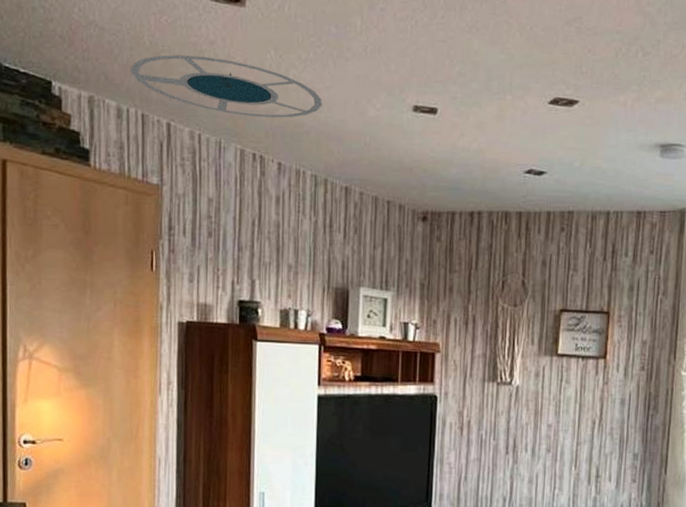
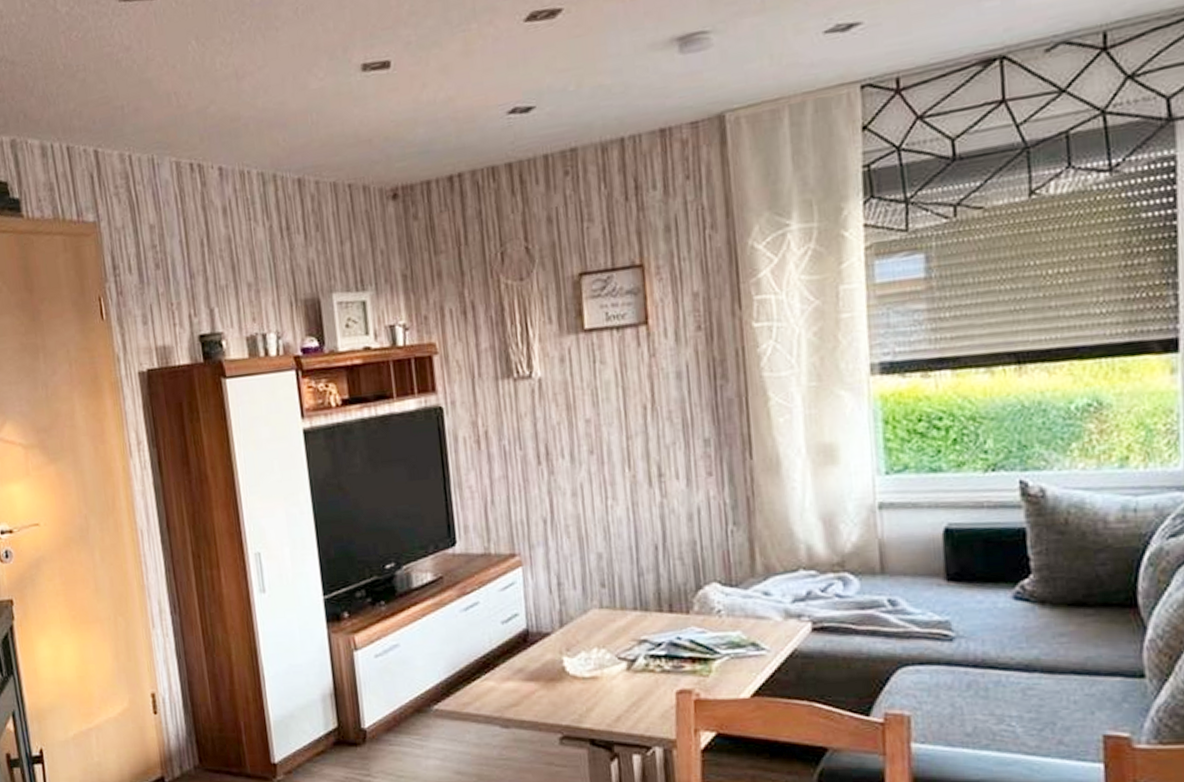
ceiling lamp: present [131,55,322,118] -> none [48,62,257,125]

